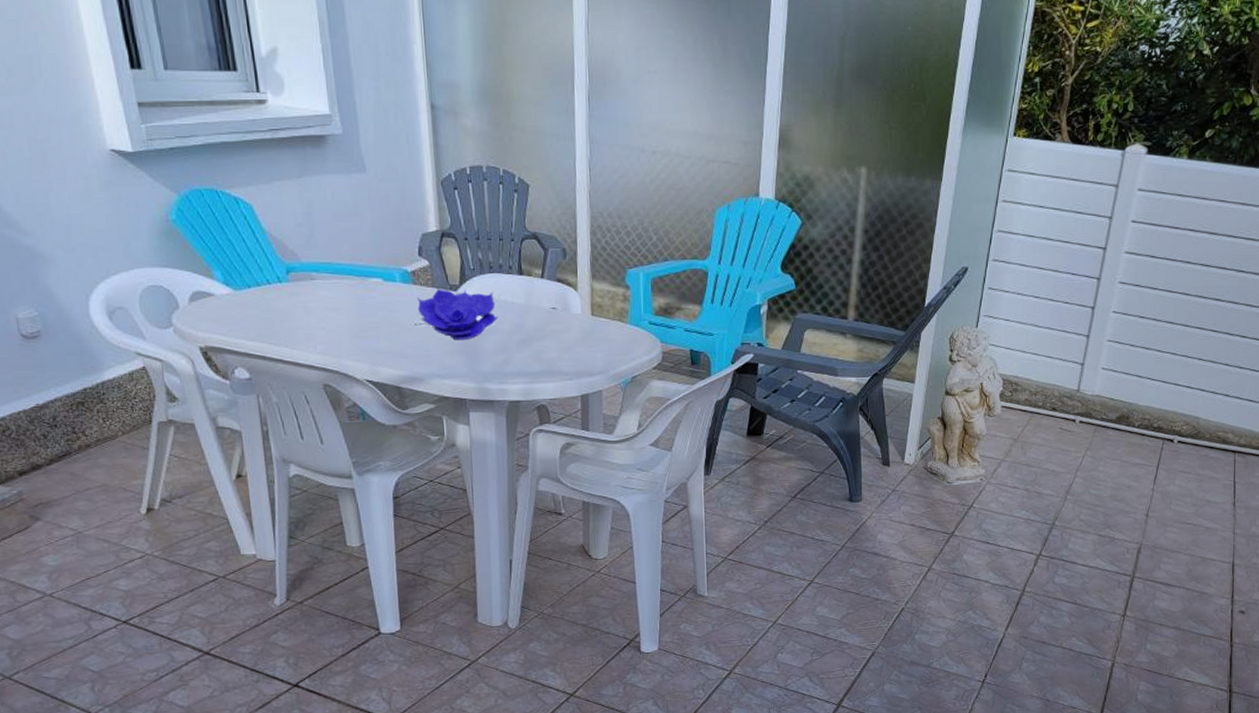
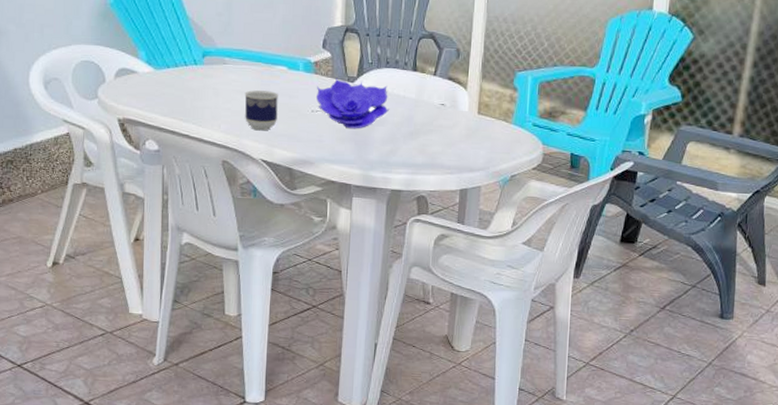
cup: none [339,306,378,348] -> present [245,90,278,130]

